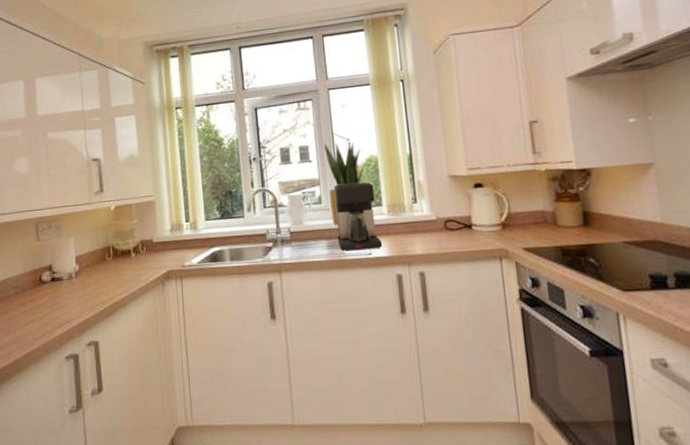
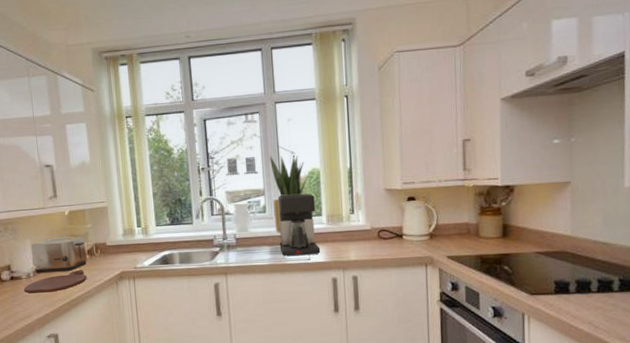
cutting board: none [65,268,132,296] -> present [24,269,88,294]
toaster: none [74,232,132,273] -> present [30,236,87,273]

